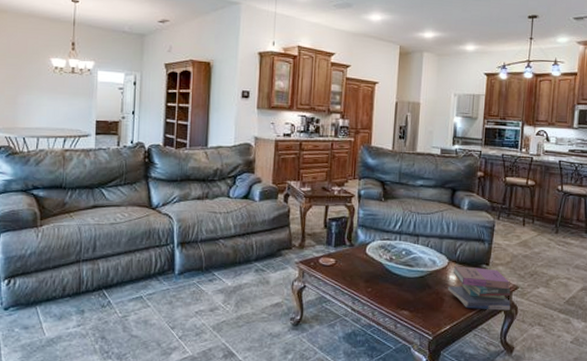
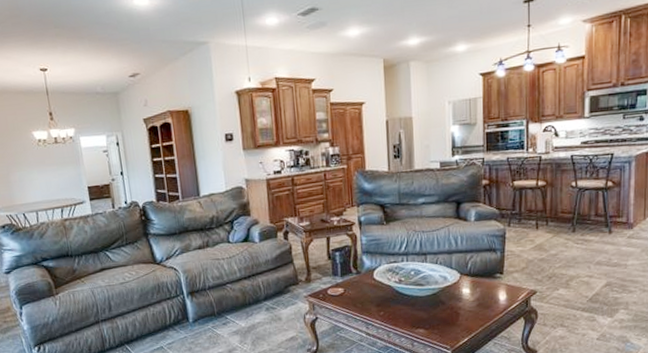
books: present [447,266,511,311] -> none [461,277,530,319]

